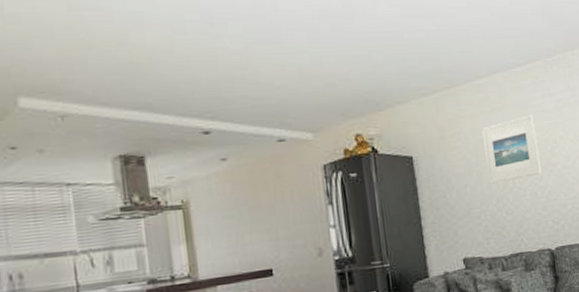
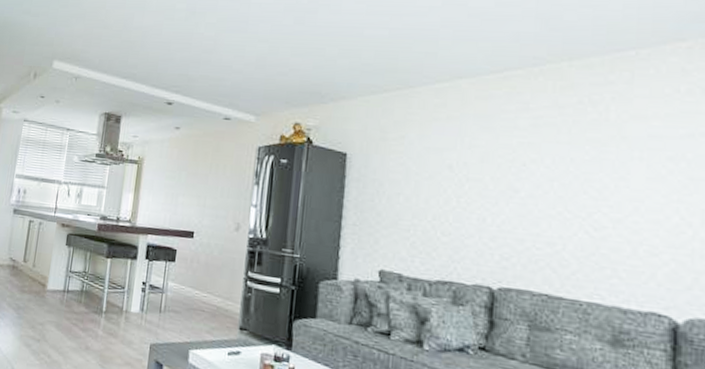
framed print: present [482,114,542,184] -> none [428,129,500,199]

